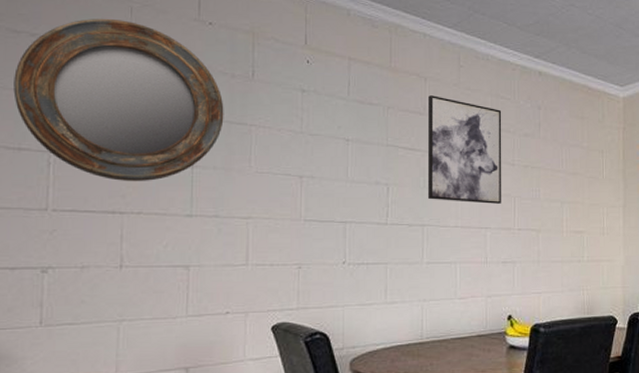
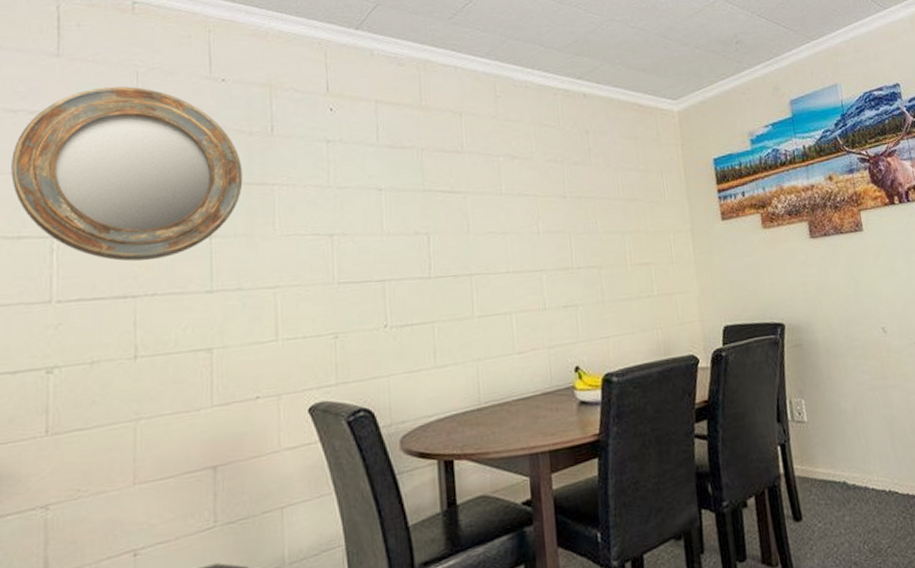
wall art: present [428,95,502,204] -> none [465,131,556,246]

